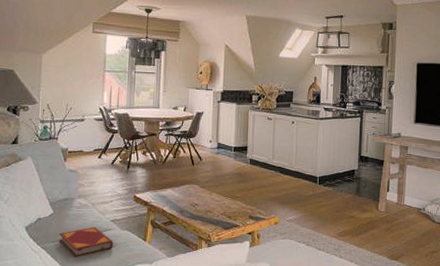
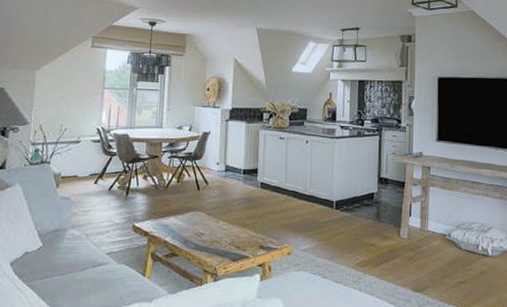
hardback book: present [59,227,113,257] -> none [48,261,108,296]

